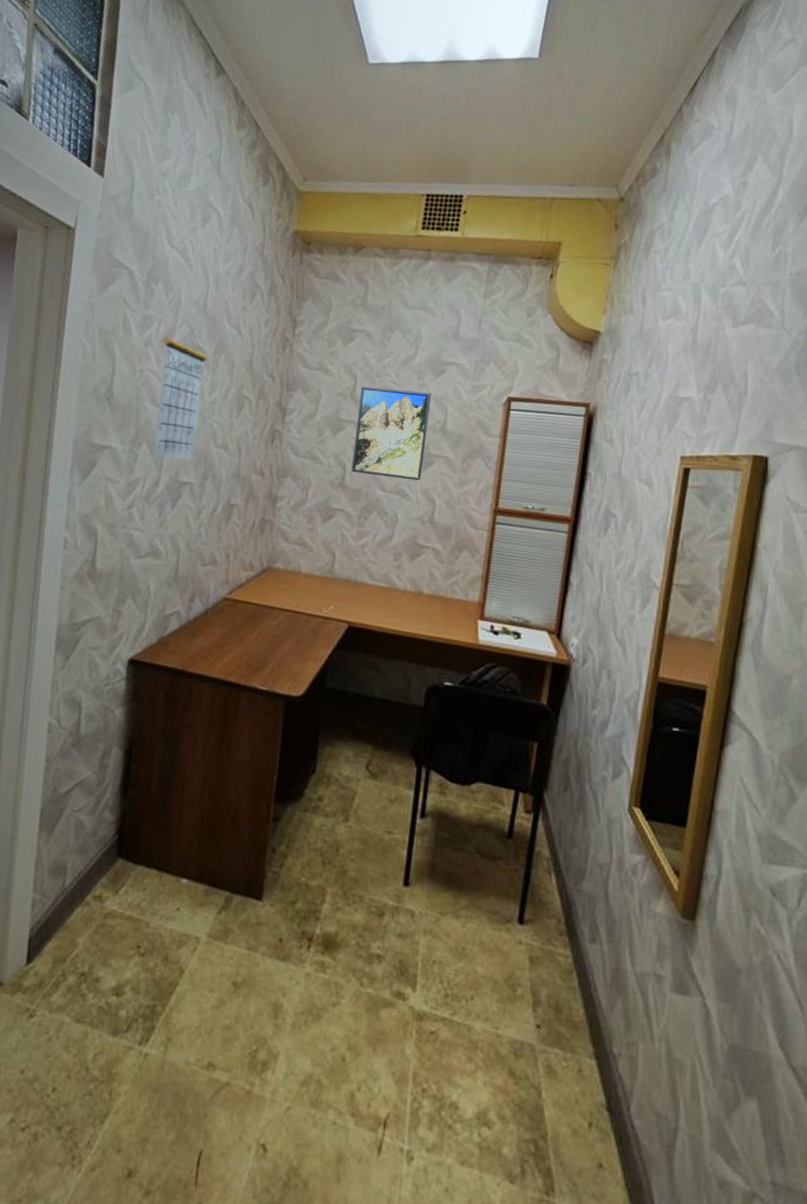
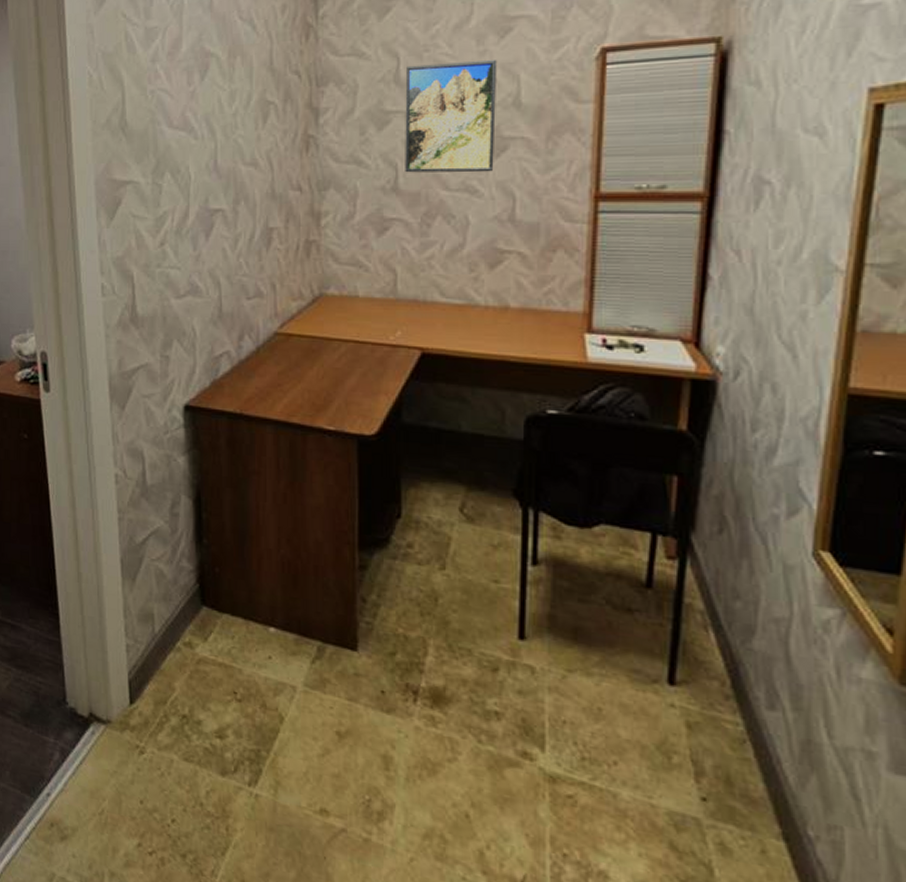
calendar: present [153,320,208,460] -> none [170,24,222,186]

